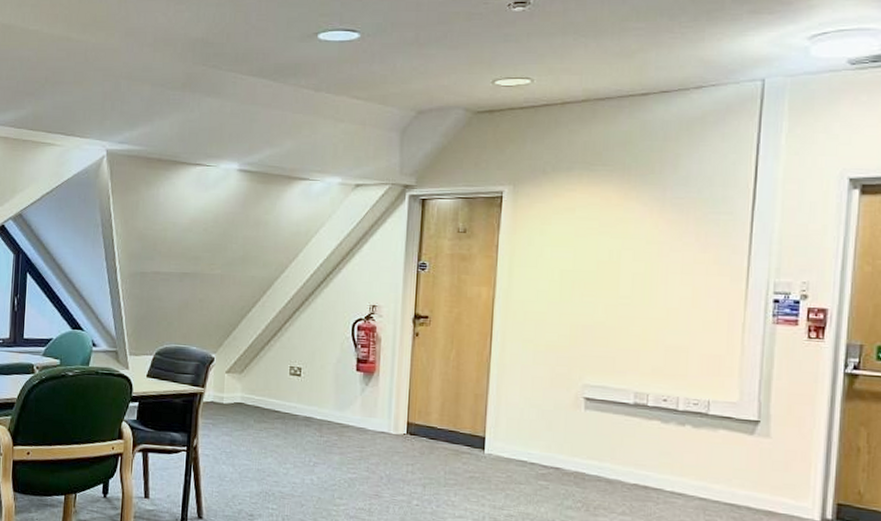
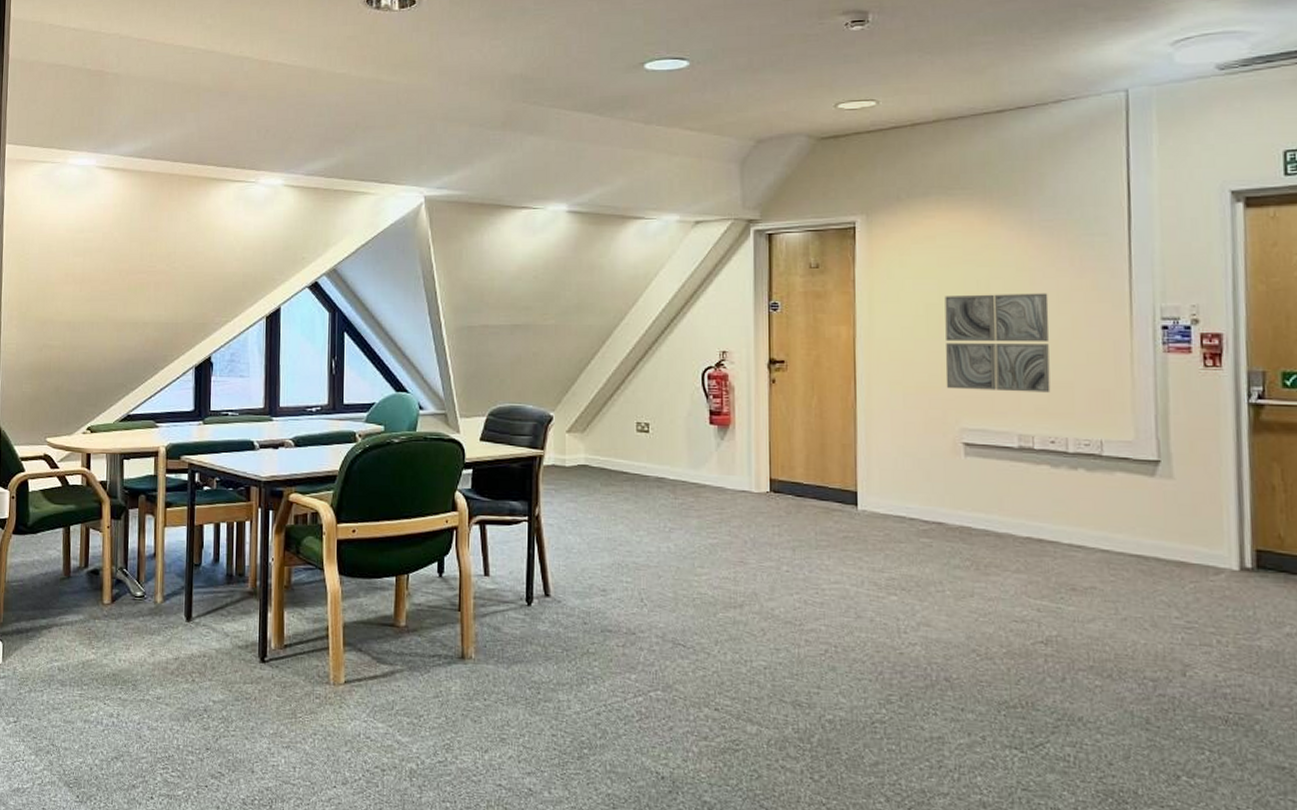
wall art: none [573,263,673,356] -> present [945,293,1051,393]

